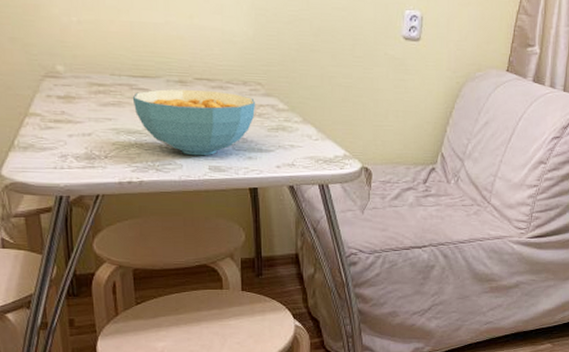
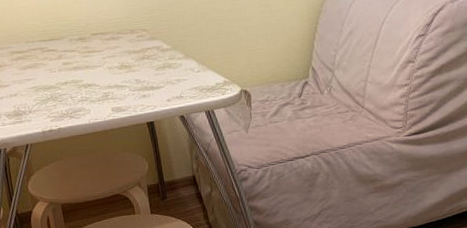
cereal bowl: present [132,89,256,156] -> none [44,42,144,101]

